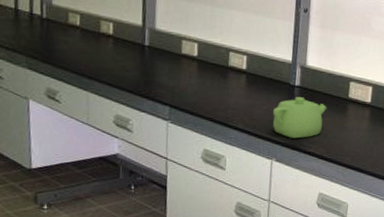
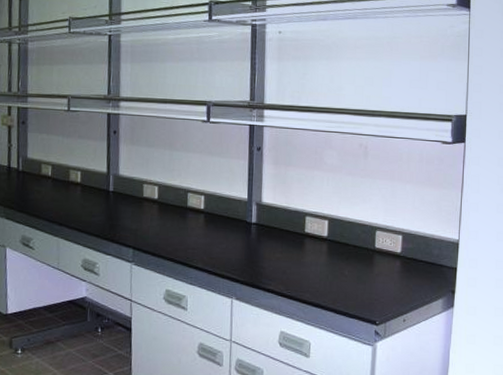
teapot: present [273,97,327,139] -> none [231,234,284,276]

